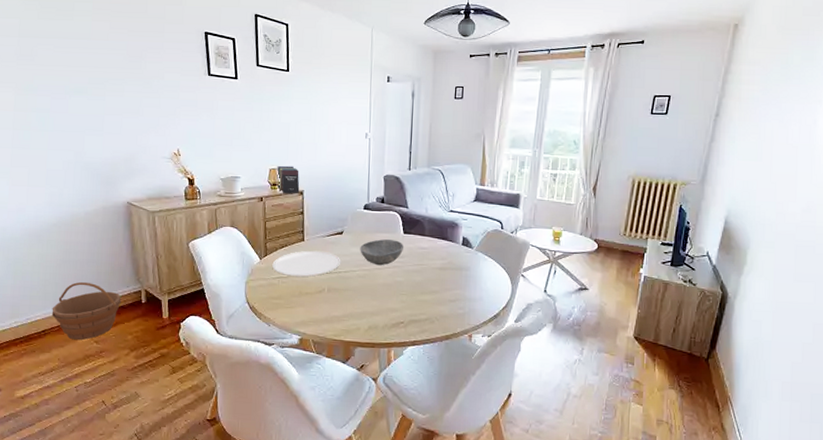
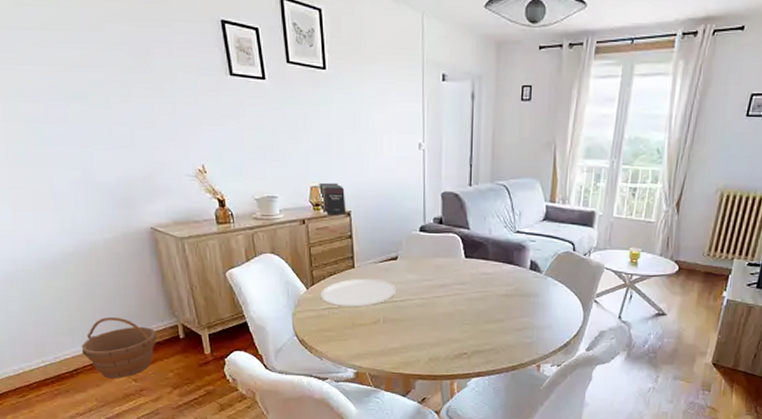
bowl: present [360,239,404,266] -> none [417,265,466,294]

